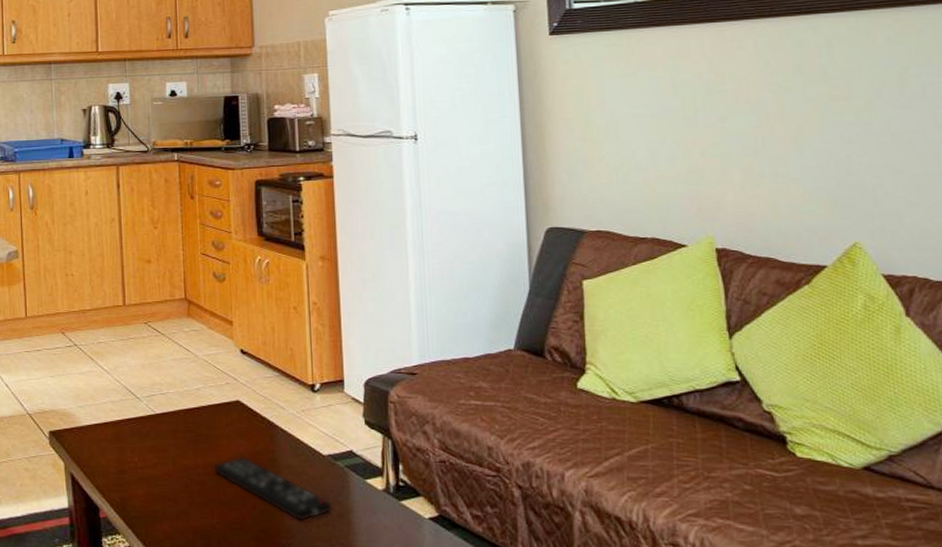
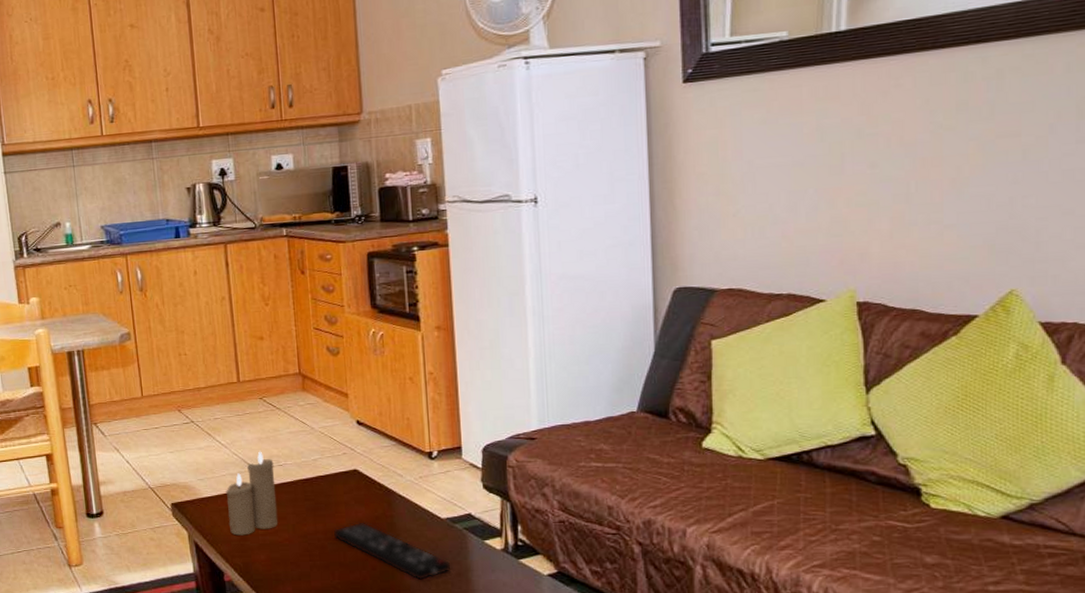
candle: none [106,378,158,468] -> present [225,451,279,536]

